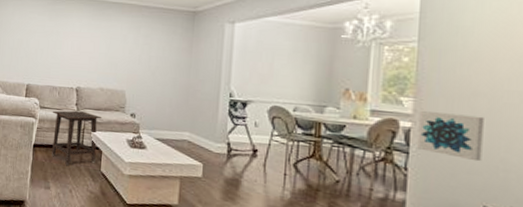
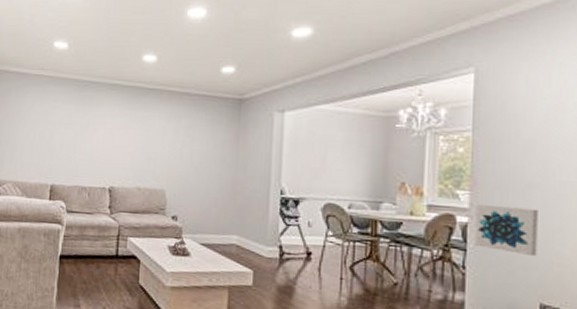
side table: present [52,110,102,166] -> none [81,214,140,280]

